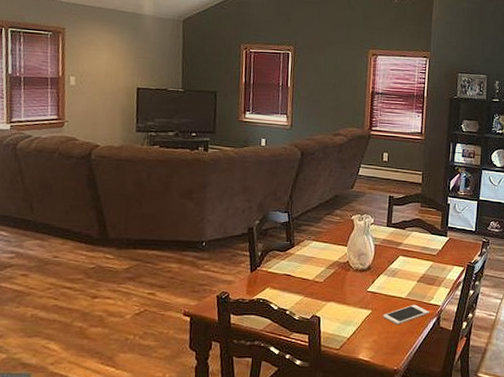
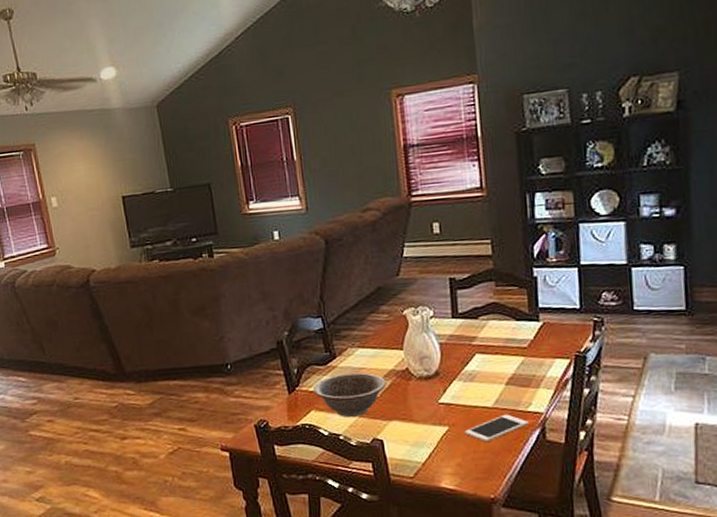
decorative bowl: none [271,260,330,296] -> present [312,372,386,417]

